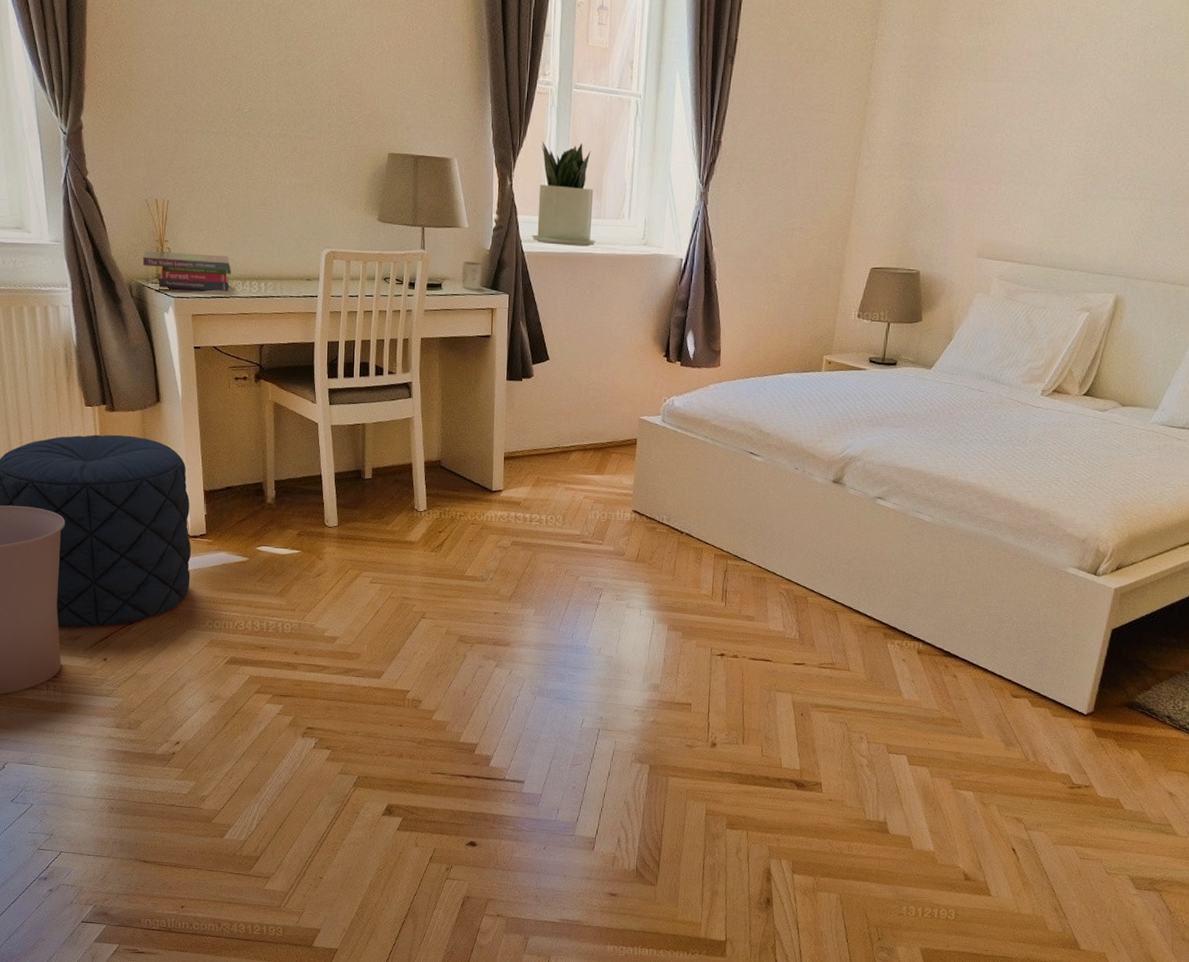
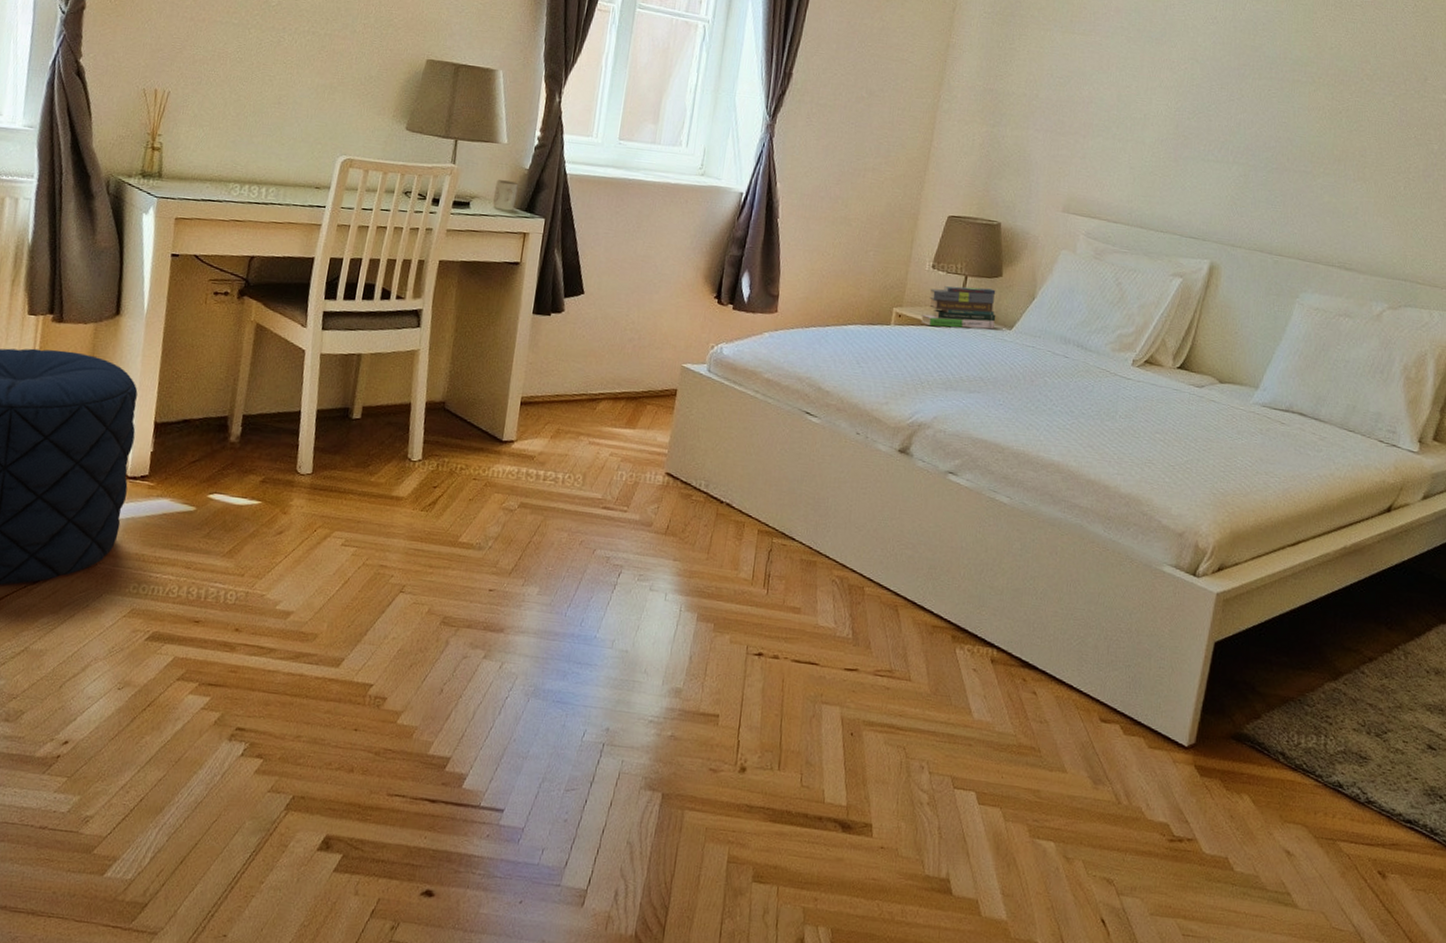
books: present [142,251,231,291] -> none [127,144,230,195]
planter: present [531,141,596,247] -> none [576,59,651,173]
books: none [849,332,917,371] -> present [921,286,996,330]

